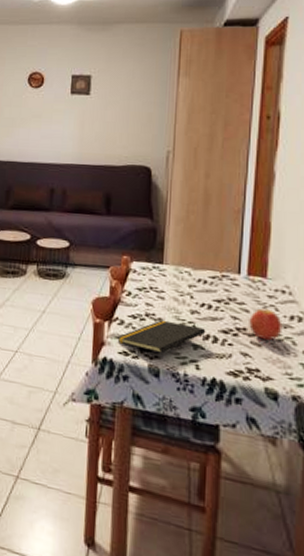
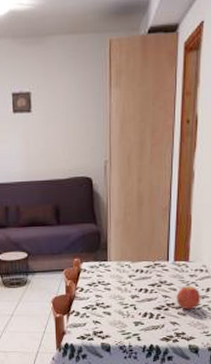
notepad: present [117,319,206,354] -> none [75,306,144,333]

